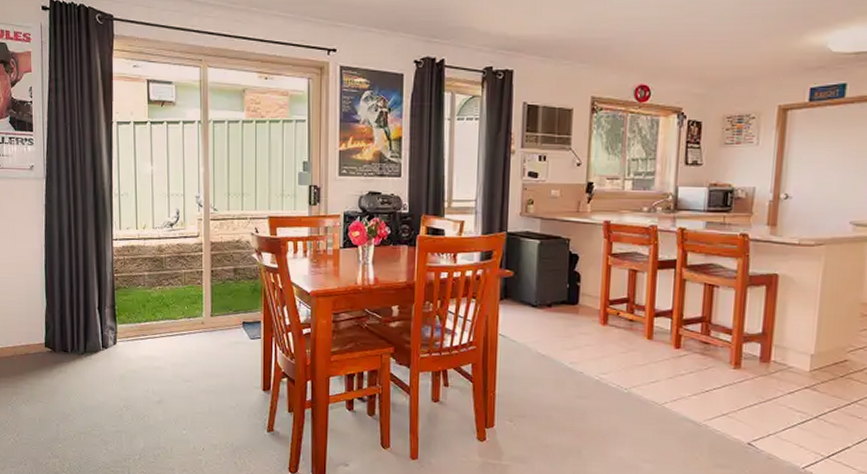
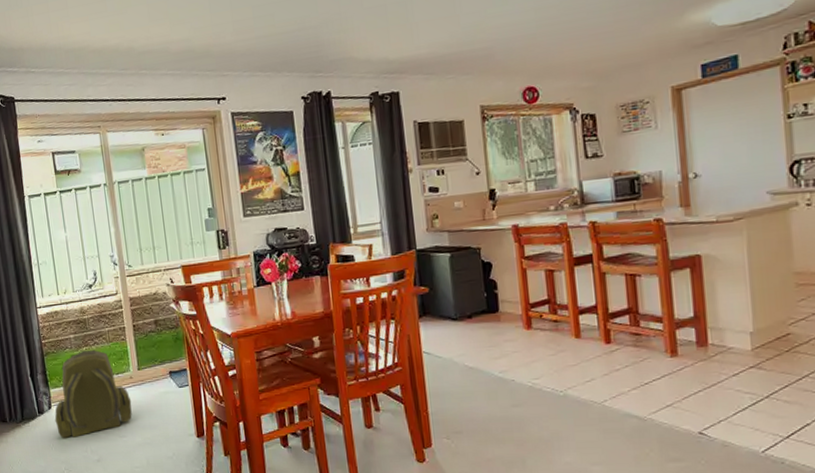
backpack: none [118,289,200,376] -> present [54,349,132,438]

